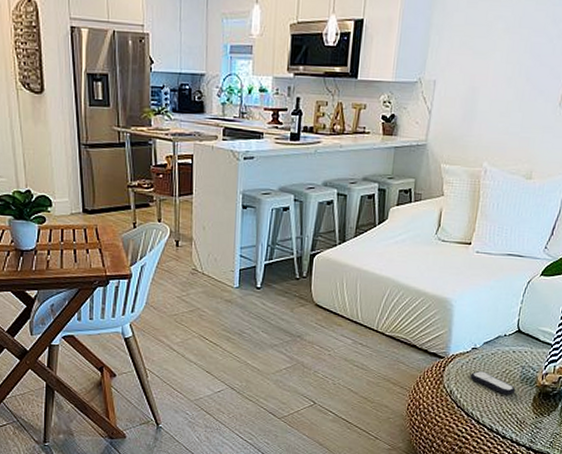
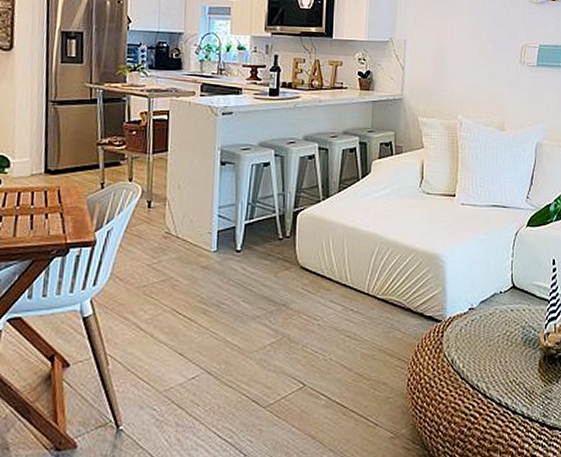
remote control: present [470,371,516,396] -> none [471,335,520,361]

